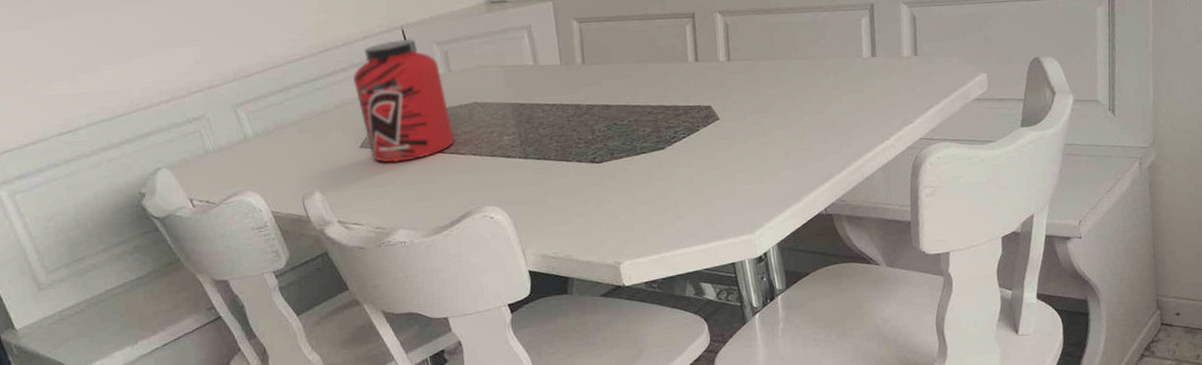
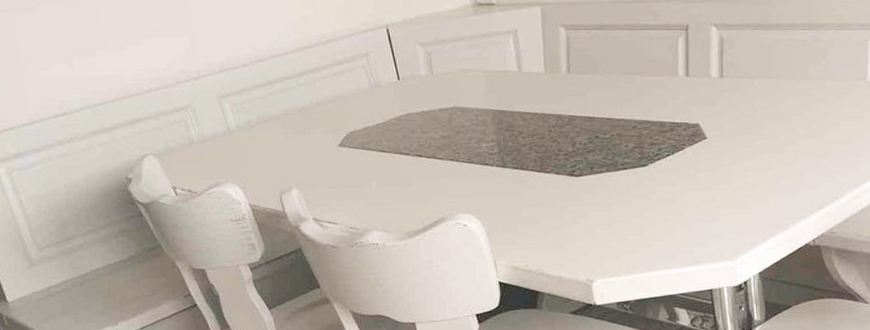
protein powder: present [353,38,454,163] -> none [335,38,432,163]

